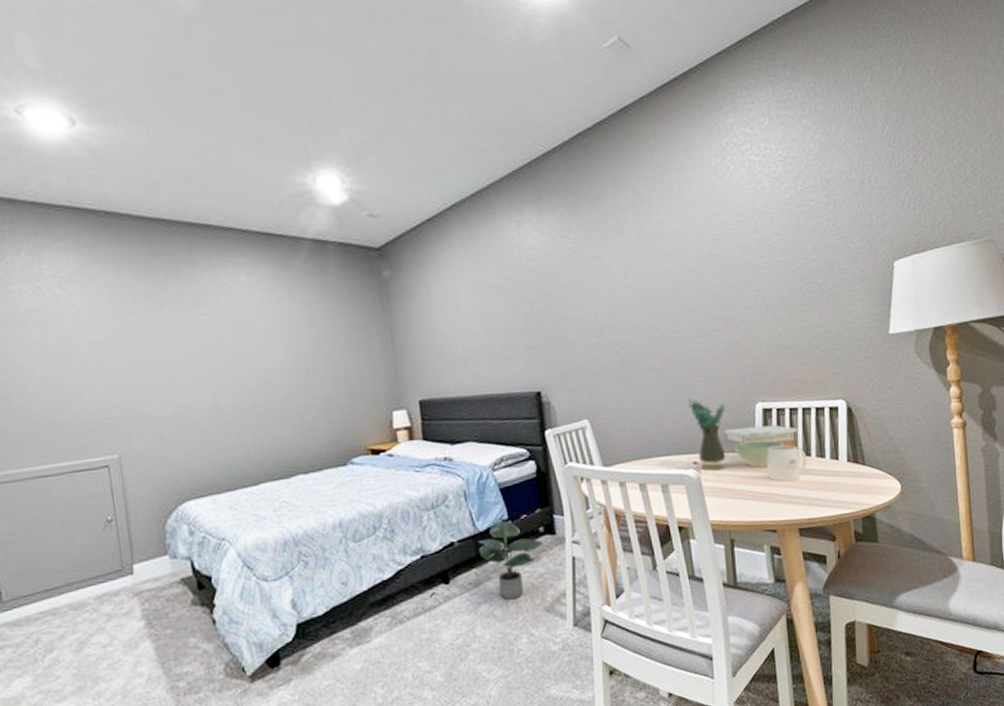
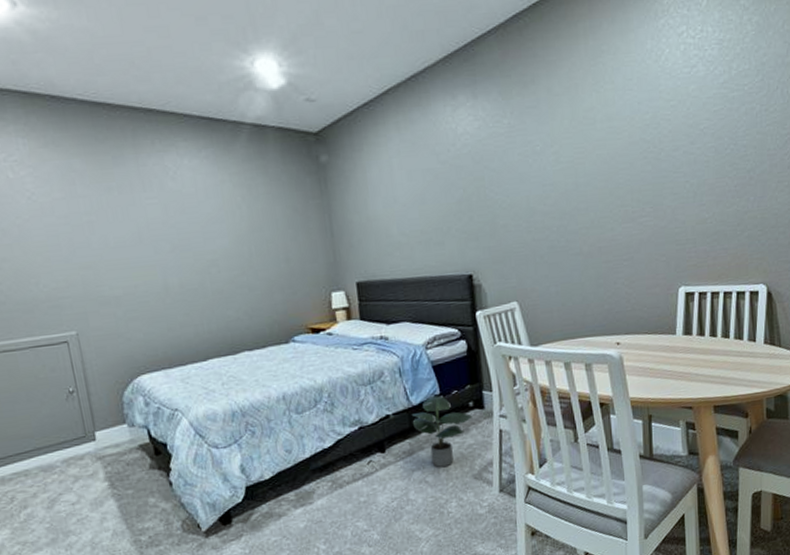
vase: present [688,399,727,472] -> none [614,282,649,352]
books: present [724,424,799,452] -> none [647,308,719,334]
bowl: present [733,440,783,469] -> none [655,323,703,350]
mug: present [766,445,808,482] -> none [687,327,726,362]

